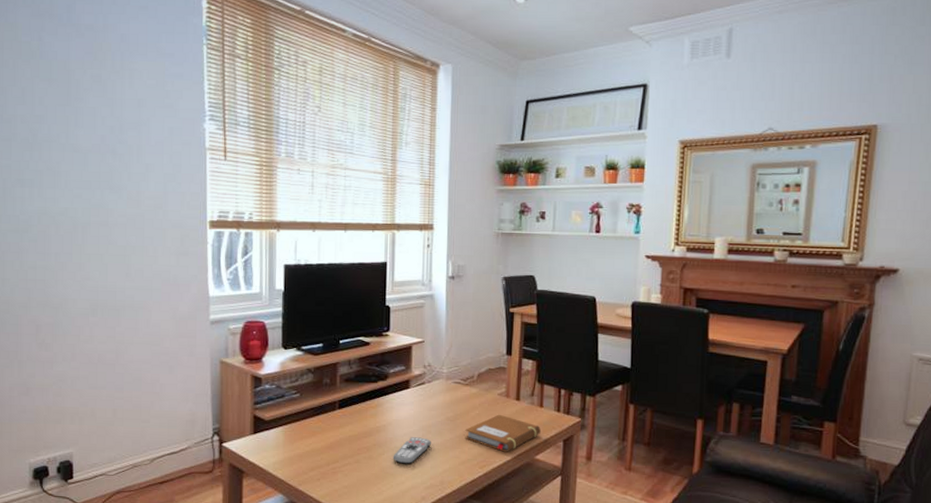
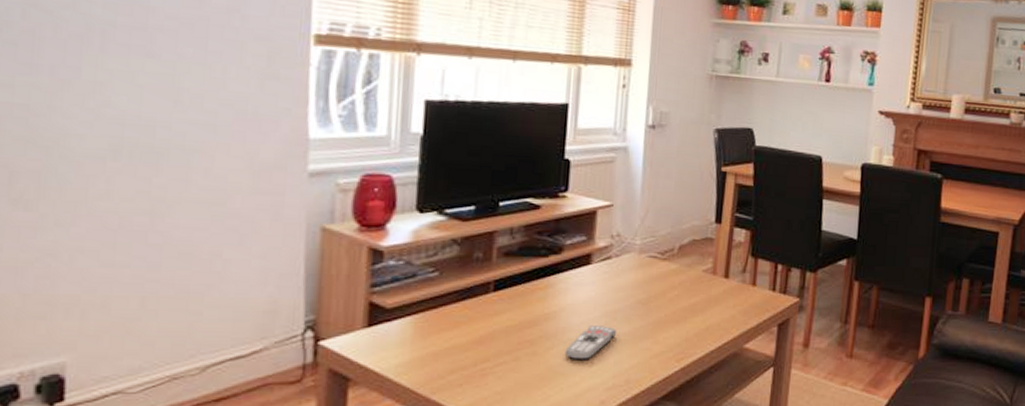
notebook: present [465,414,541,452] -> none [659,295,752,341]

